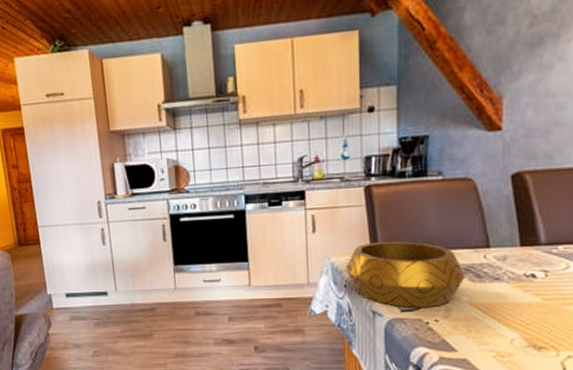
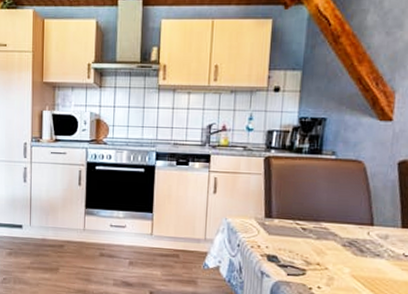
decorative bowl: present [346,241,466,308] -> none [240,208,350,275]

